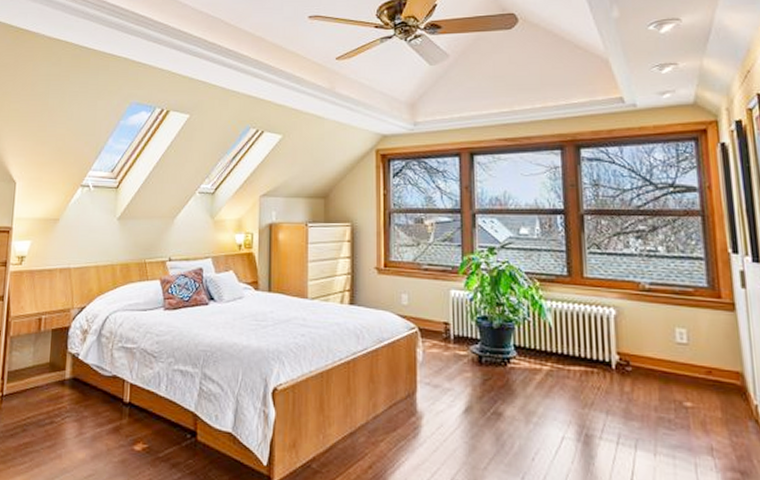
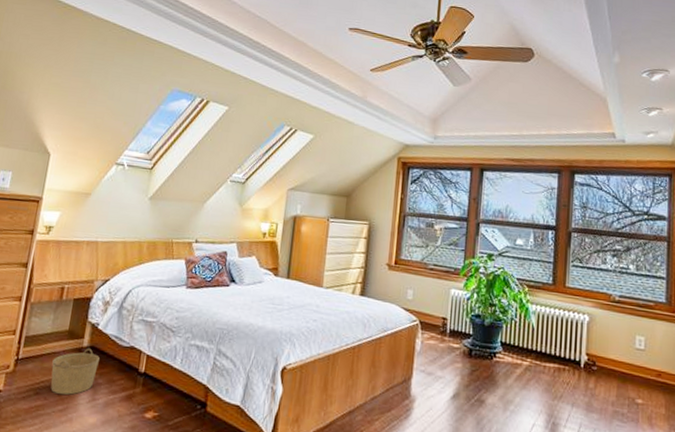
basket: none [36,379,83,431] -> present [50,348,100,395]

